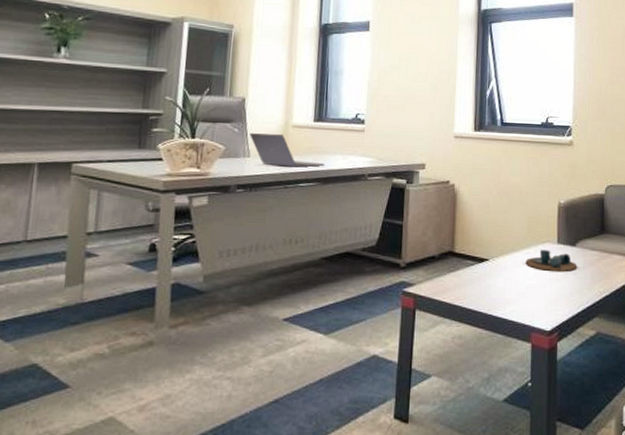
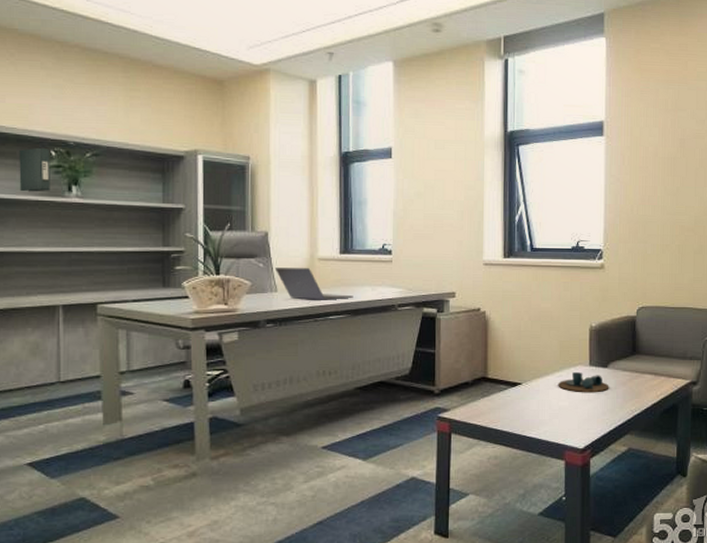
binder: none [11,10,44,52] -> present [19,147,50,192]

